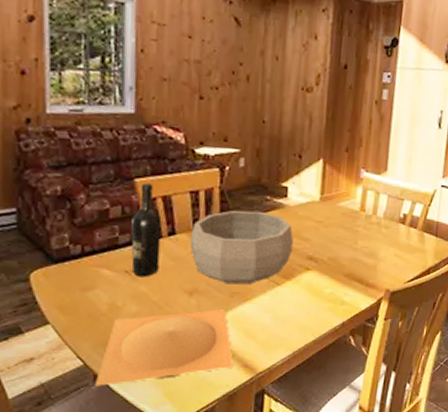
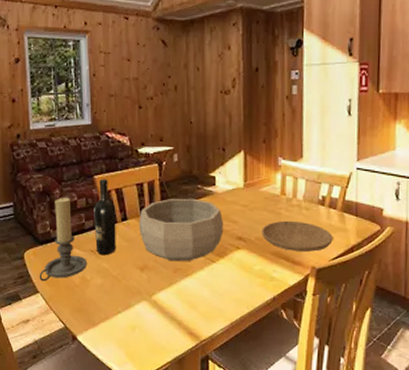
candle holder: none [50,204,120,310] -> present [39,198,88,282]
plate: present [94,309,233,386] -> none [73,283,180,345]
plate: none [335,239,411,273] -> present [262,220,333,252]

